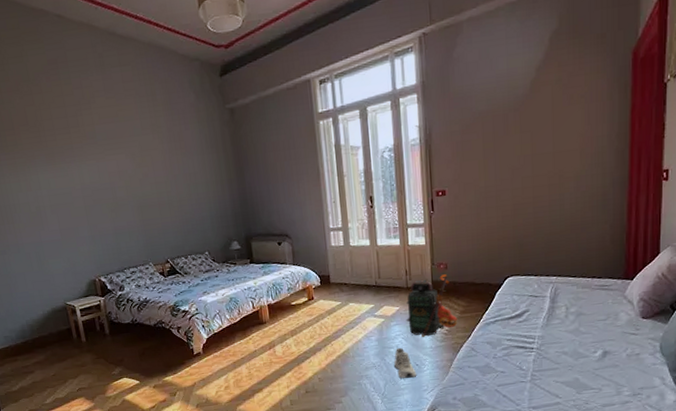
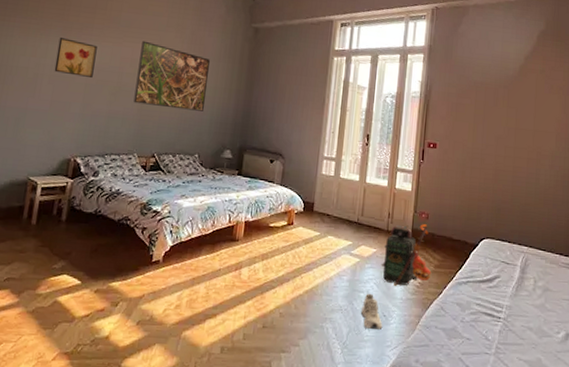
wall art: none [46,165,89,202] -> present [54,38,98,77]
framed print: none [123,150,202,215] -> present [133,41,211,111]

